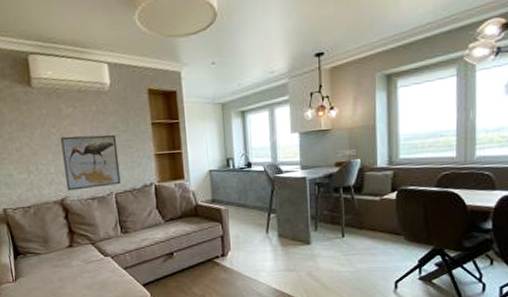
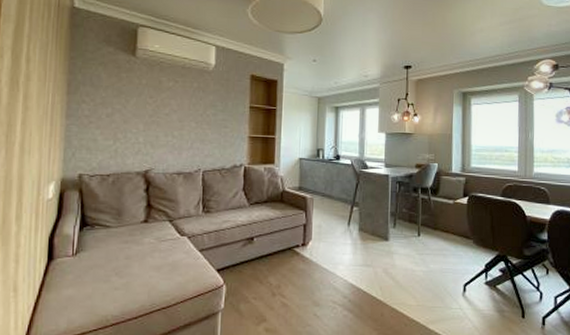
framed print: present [60,134,121,191] -> none [153,108,213,163]

